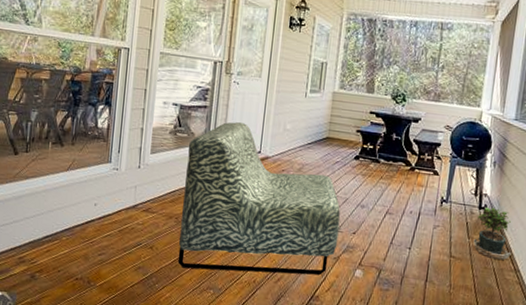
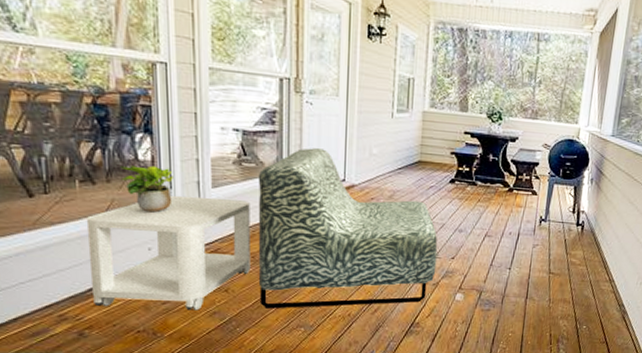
side table: none [46,158,179,264] -> present [86,195,250,311]
potted plant: none [82,131,122,173] -> present [120,165,173,213]
potted plant: present [473,207,511,260] -> none [571,223,607,272]

